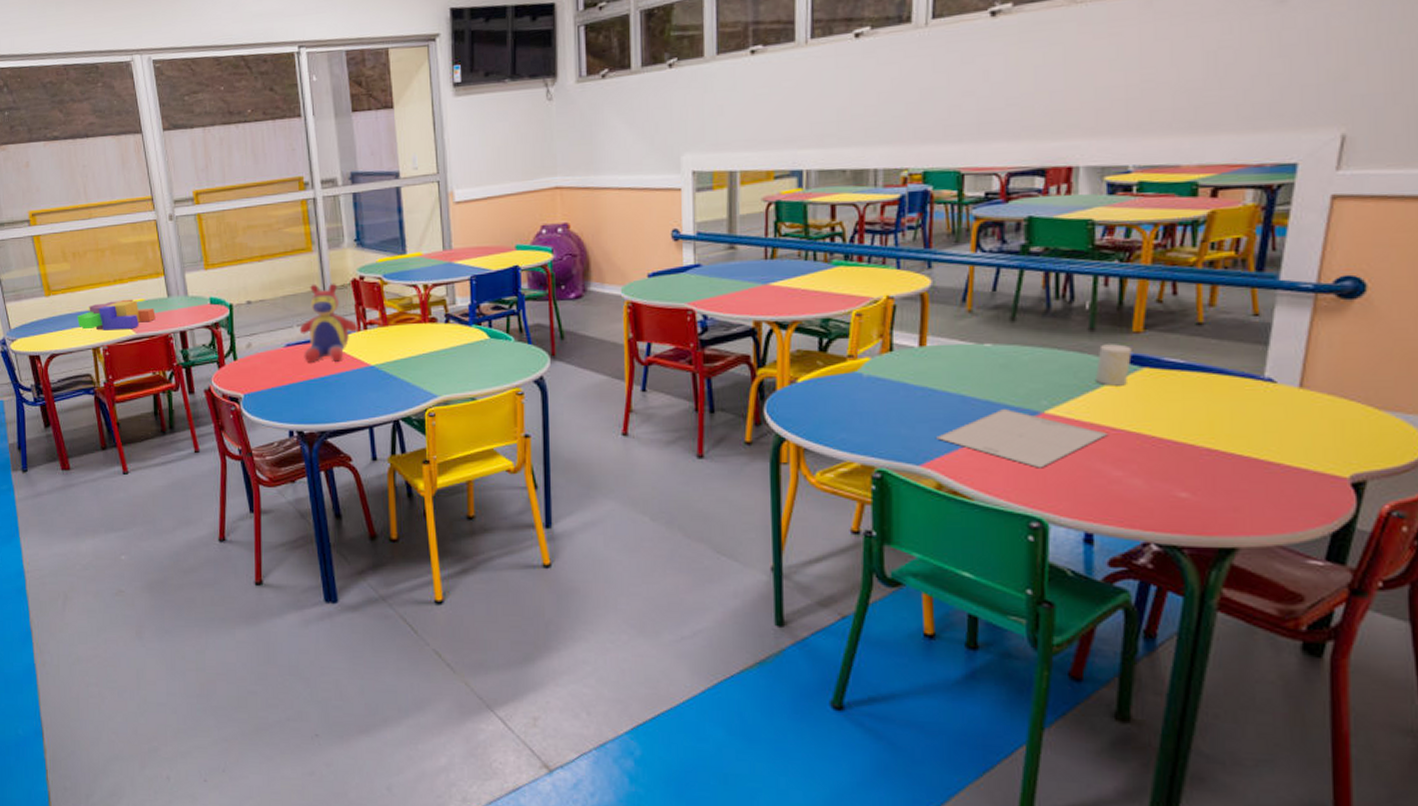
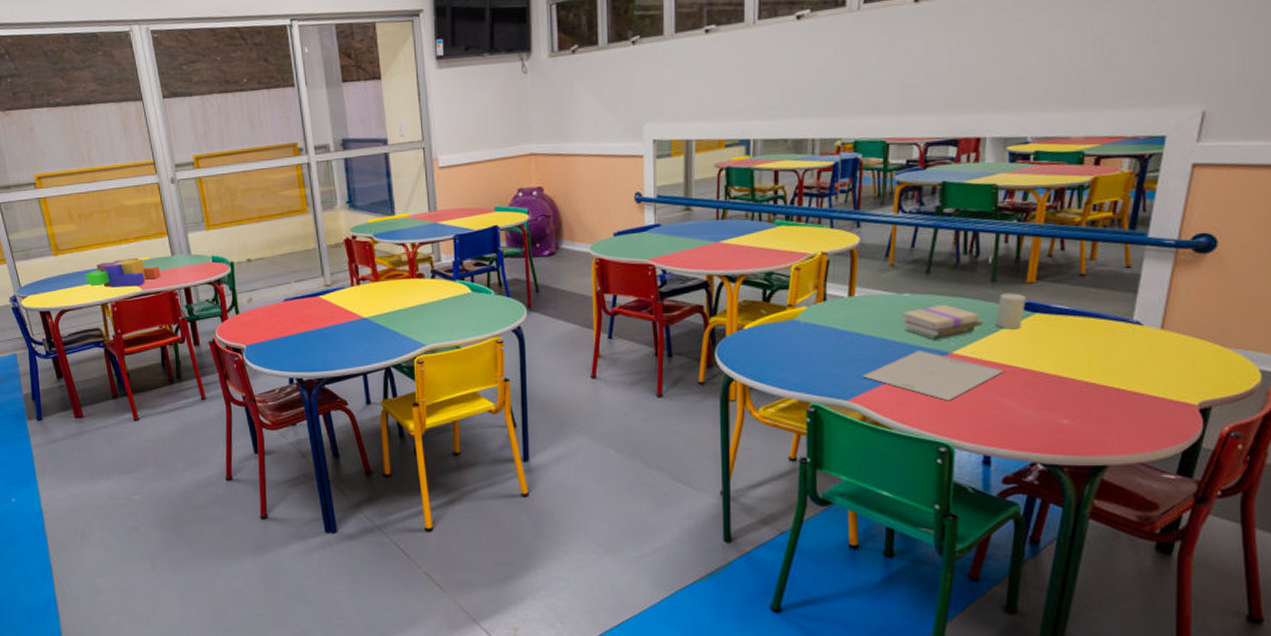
stuffed animal: present [299,283,358,362] -> none [297,242,352,316]
books: none [981,356,1081,398] -> present [900,304,984,340]

